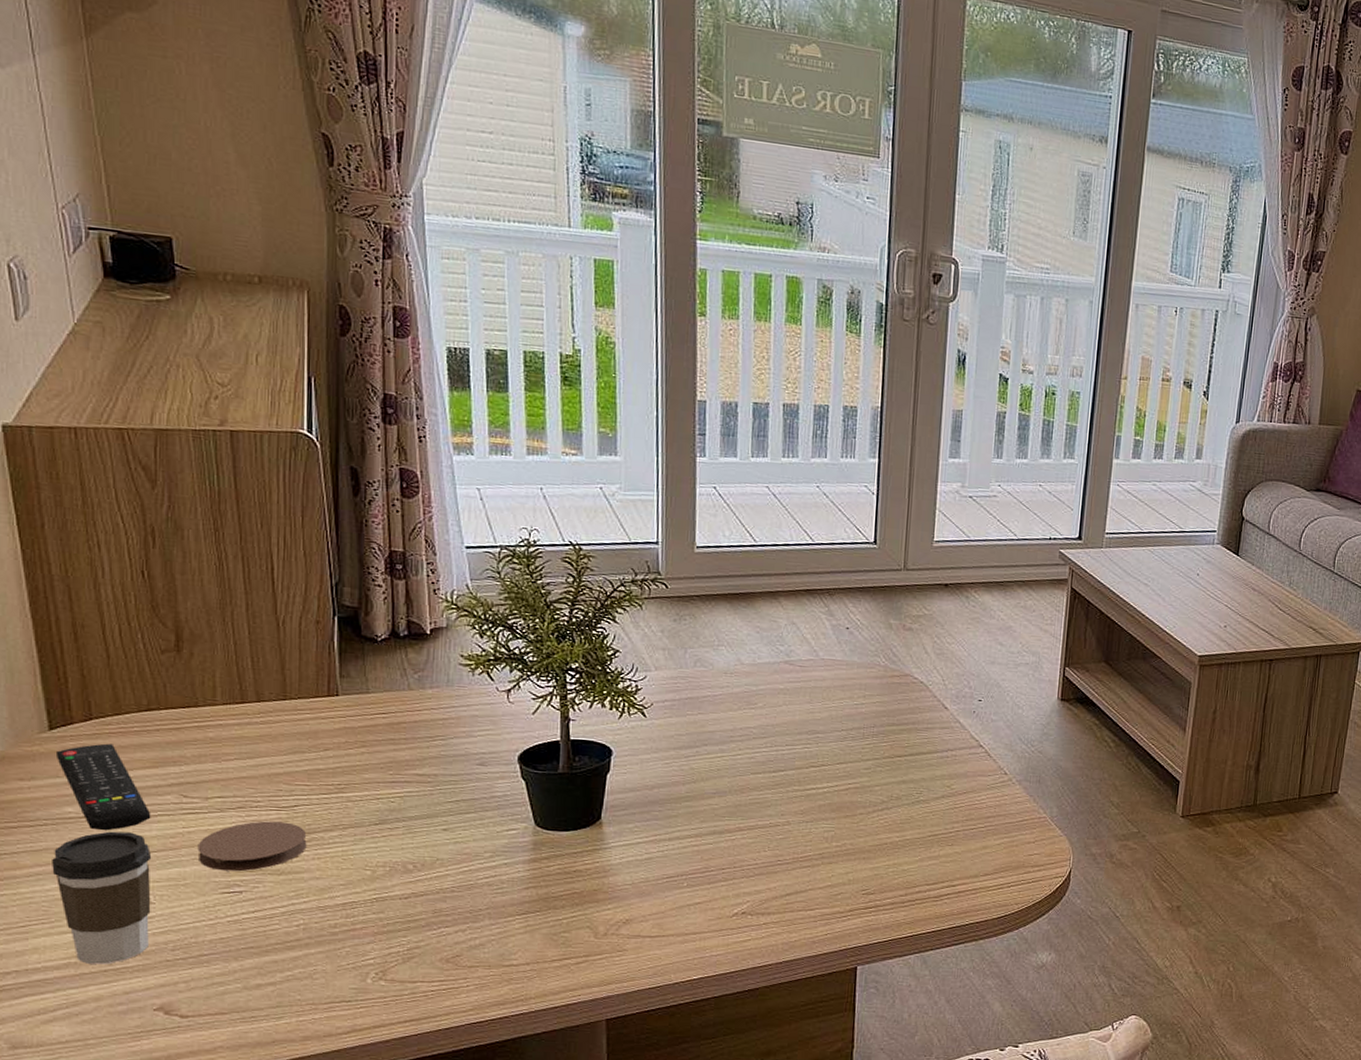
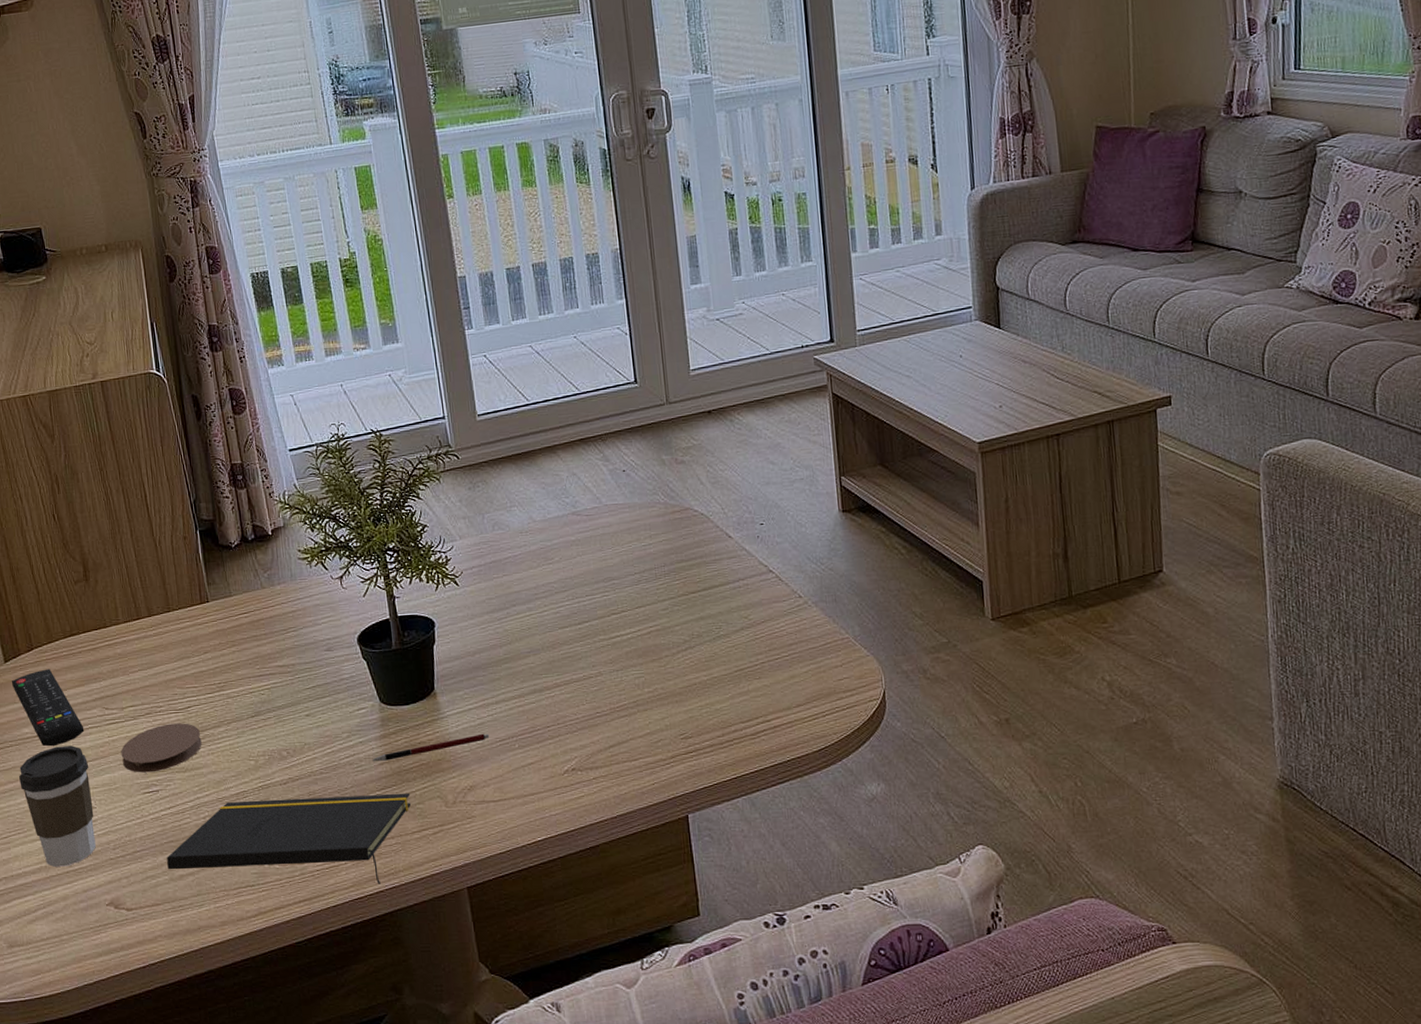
notepad: none [242,912,556,1010] -> present [167,792,412,884]
pen: none [516,868,657,886] -> present [372,733,490,761]

